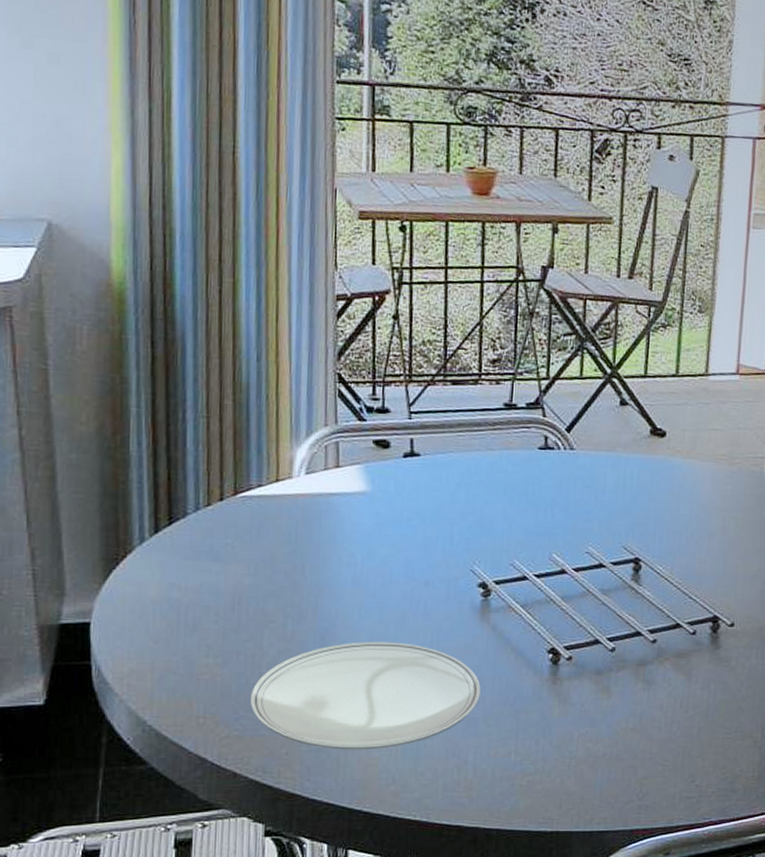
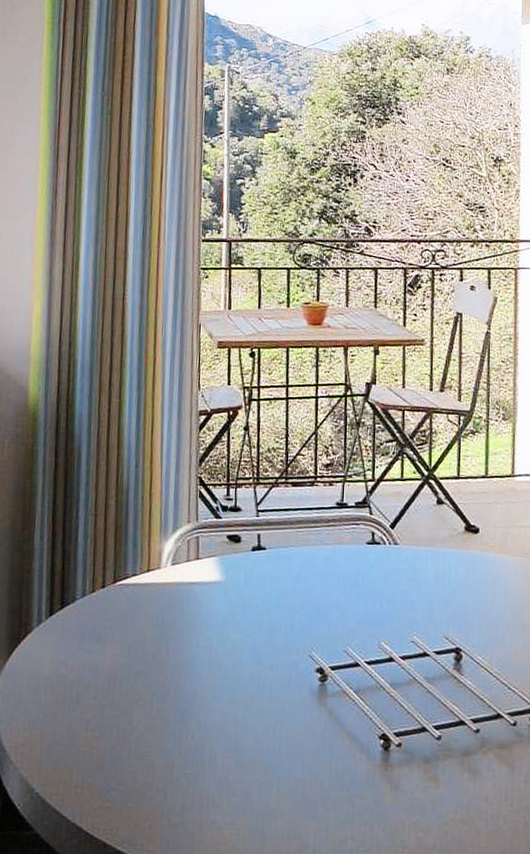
plate: present [251,642,481,750] -> none [120,721,319,828]

